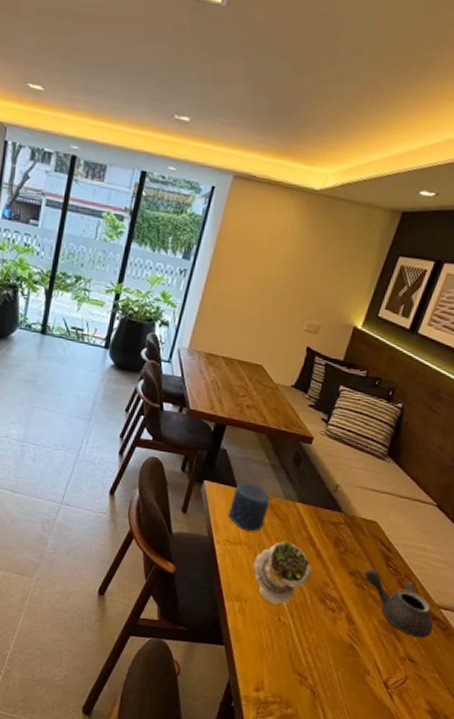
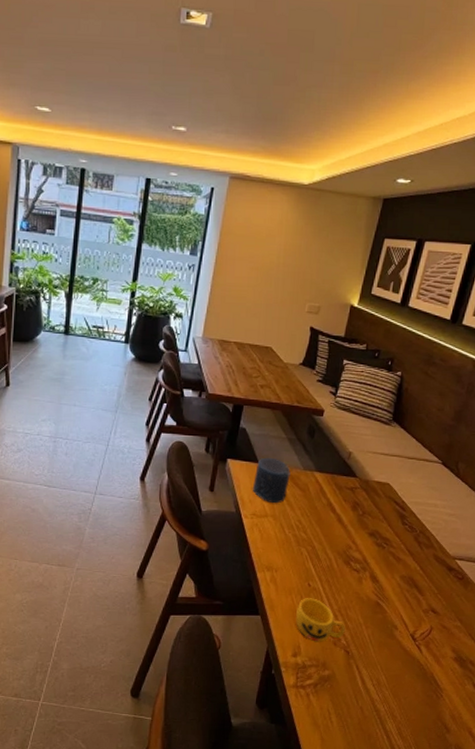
succulent plant: present [253,541,312,605] -> none [280,509,335,571]
cup: none [261,632,314,679] -> present [296,598,345,642]
teapot: present [364,568,433,638] -> none [383,528,451,590]

